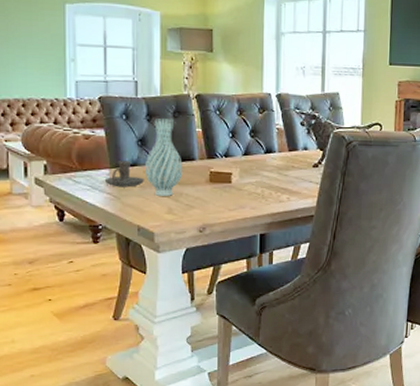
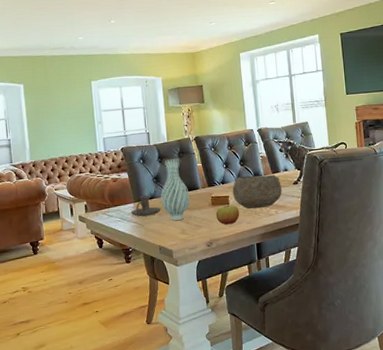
apple: none [213,183,243,207] -> present [215,204,240,224]
bowl: none [237,150,298,192] -> present [232,174,282,209]

